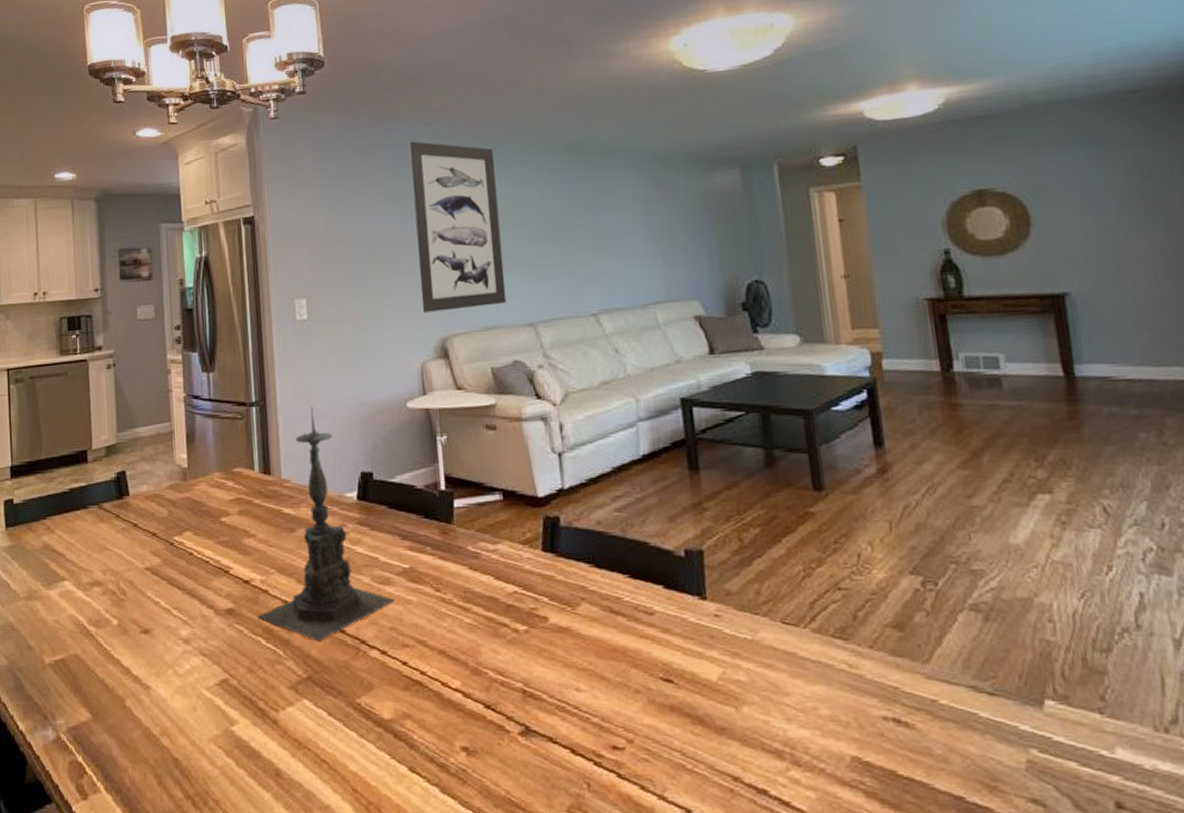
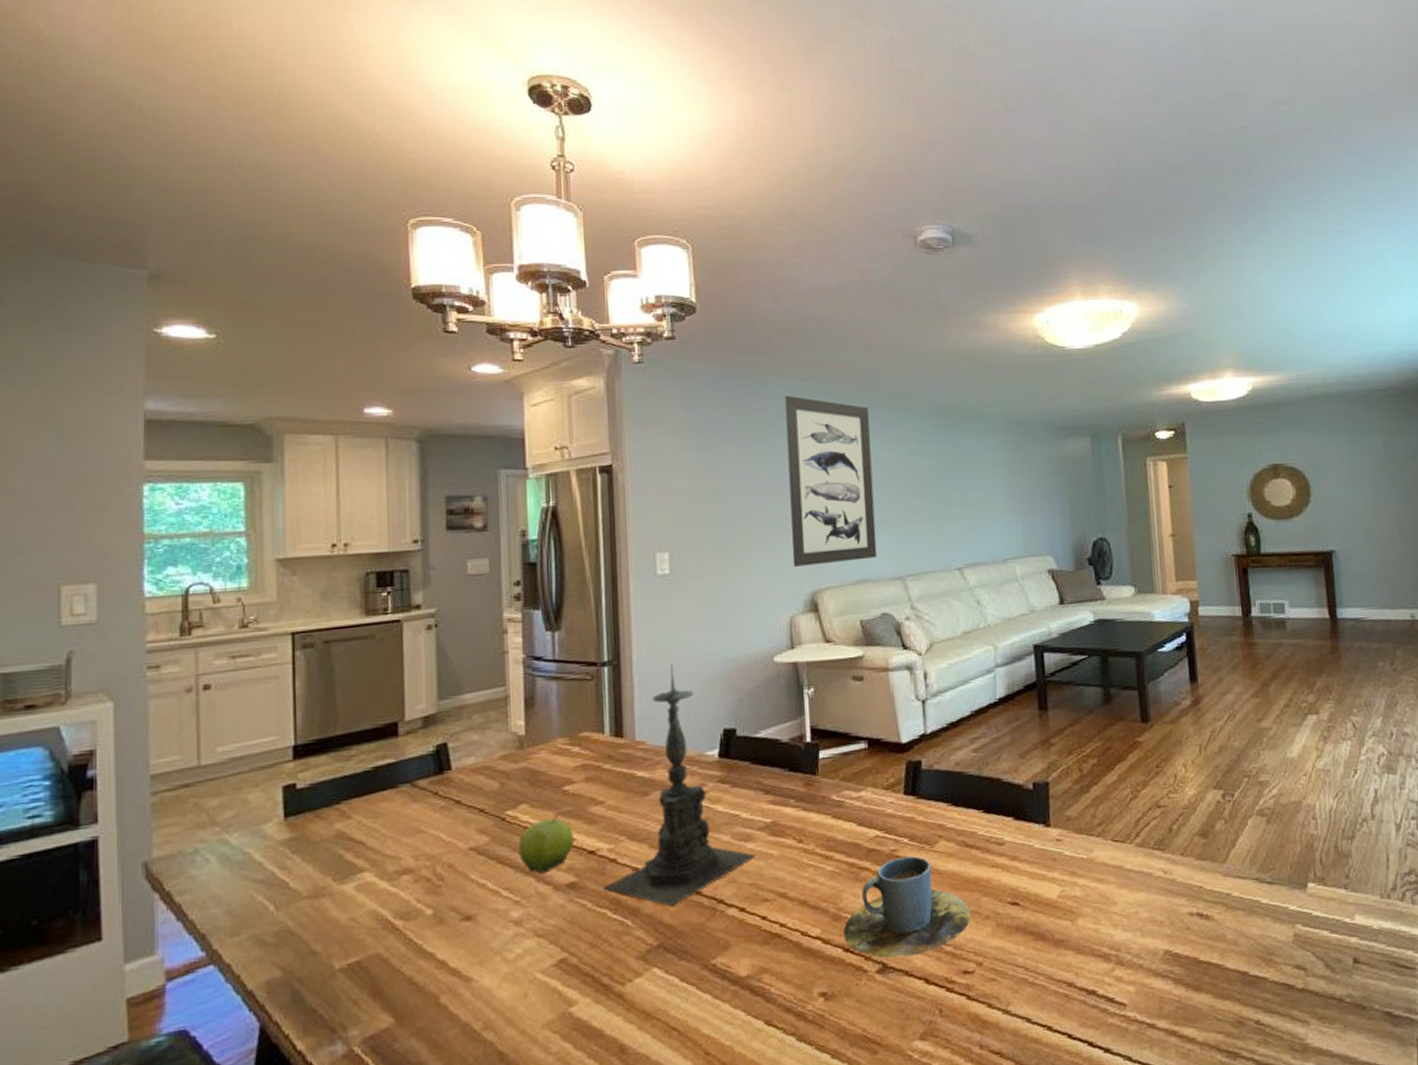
fruit: none [185,545,231,597] -> present [518,816,574,874]
cup: none [484,617,619,722] -> present [843,856,971,959]

